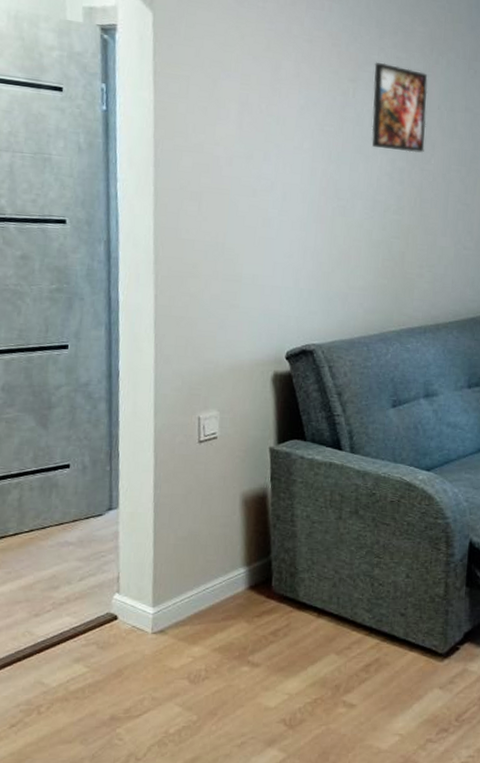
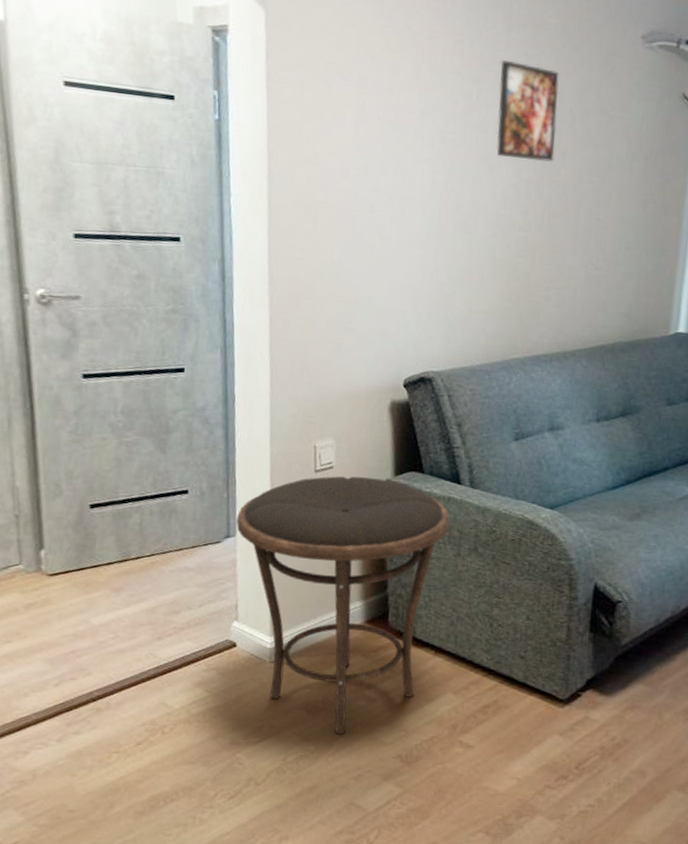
side table: none [119,446,332,703] -> present [236,476,451,735]

